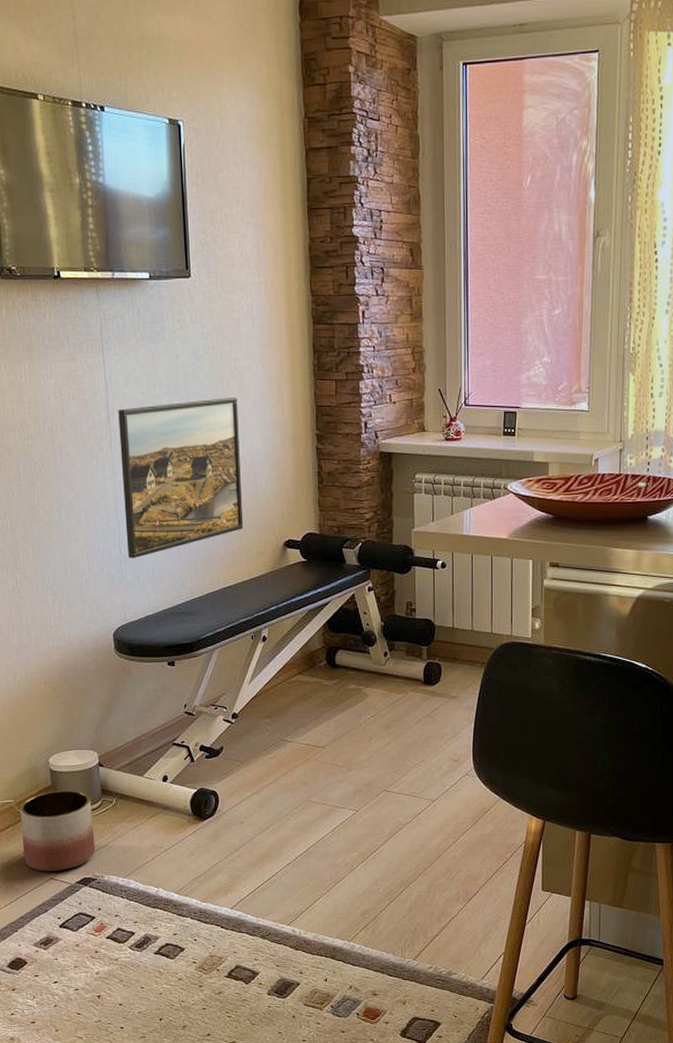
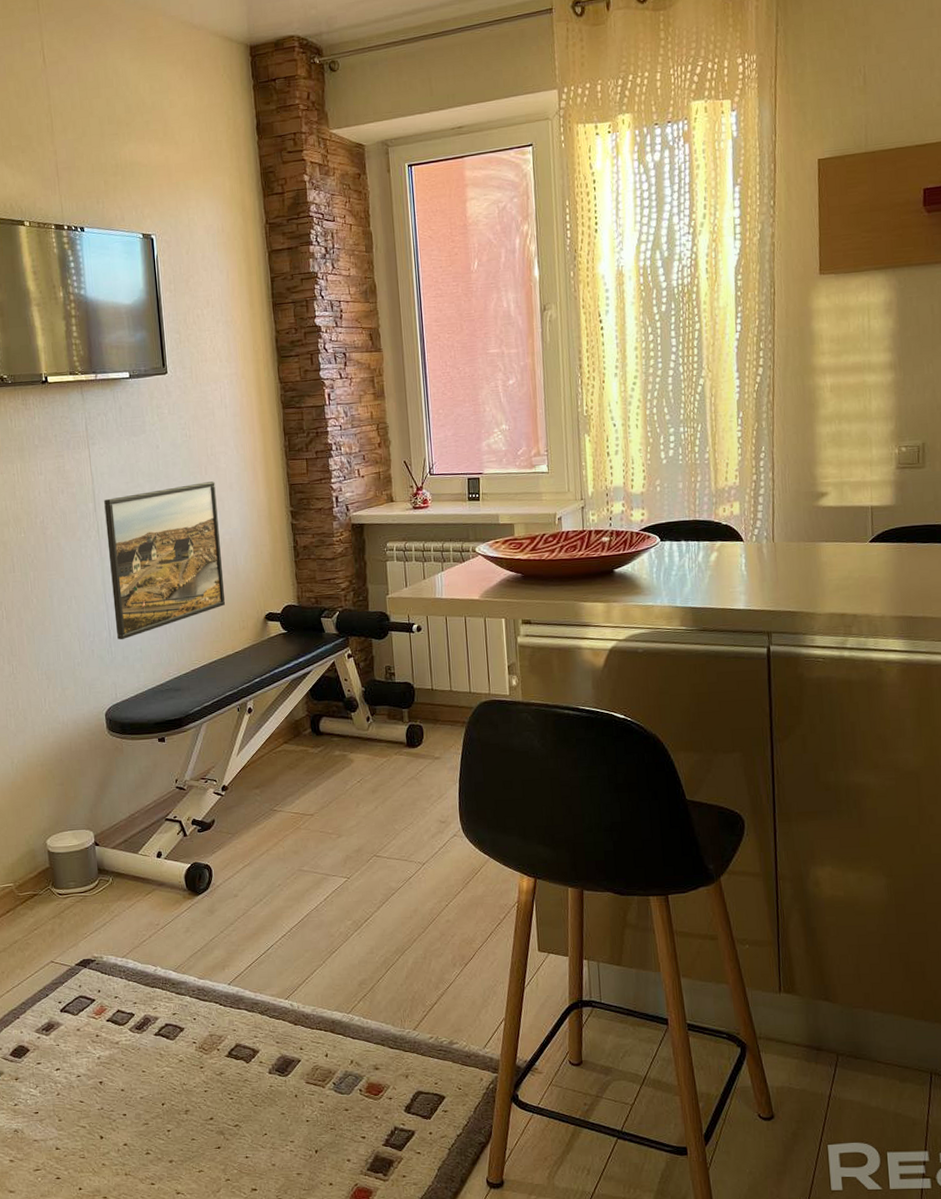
planter: present [19,789,95,872] -> none [19,870,94,955]

